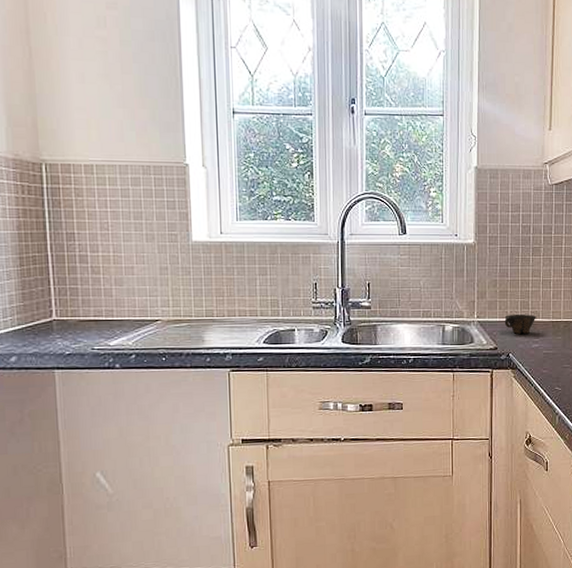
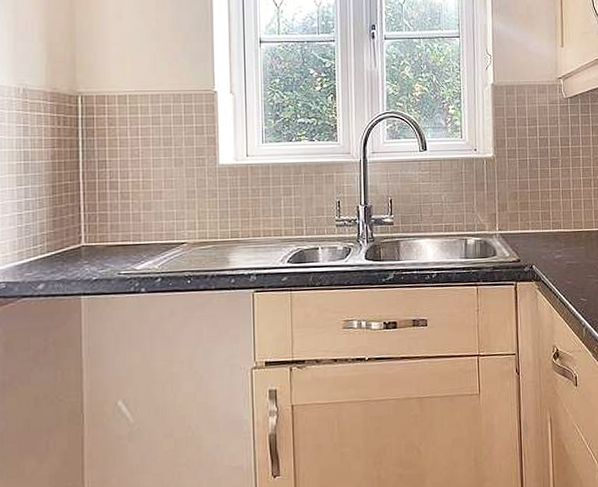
cup: present [504,314,536,334] -> none [526,225,558,245]

